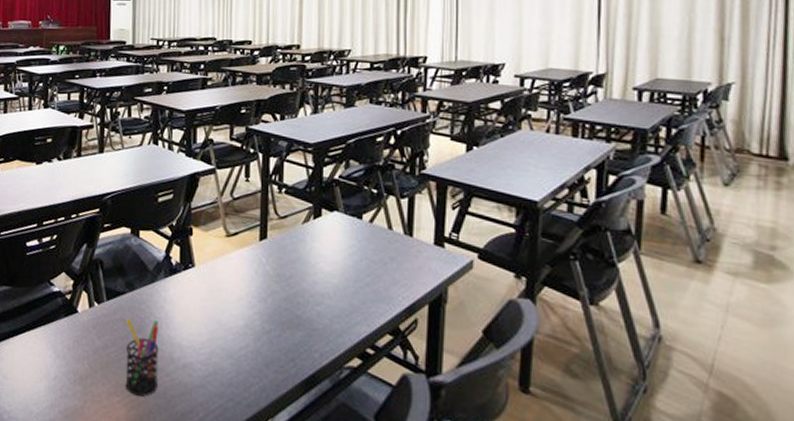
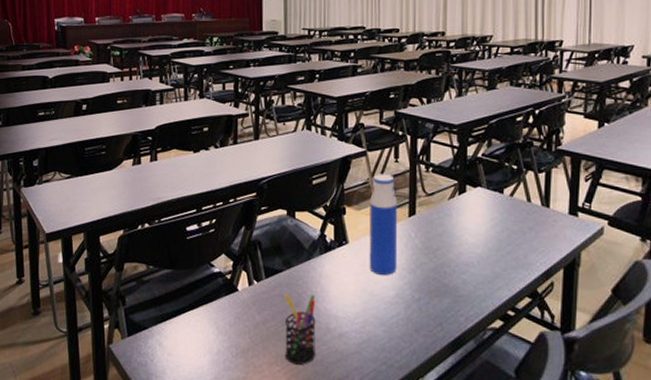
water bottle: none [216,193,248,303] -> present [369,174,398,275]

